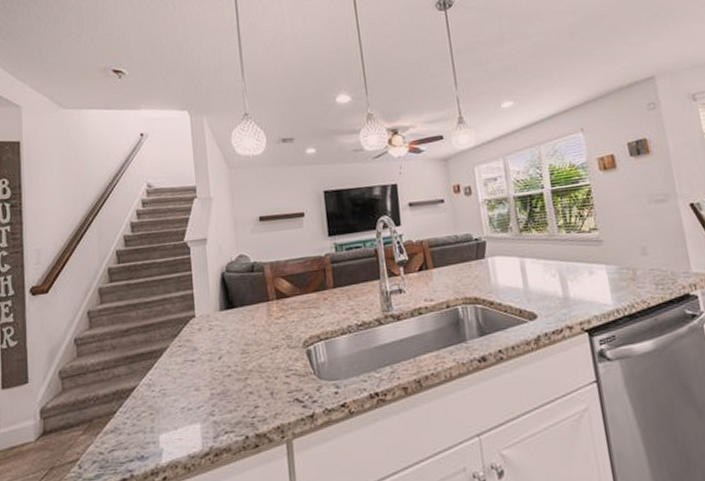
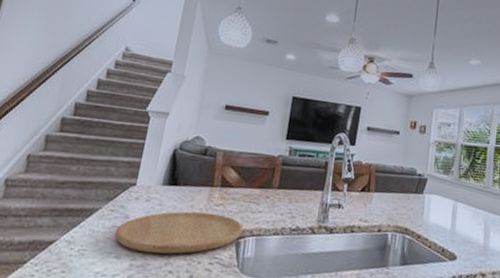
cutting board: none [188,326,310,380] -> present [114,211,244,255]

